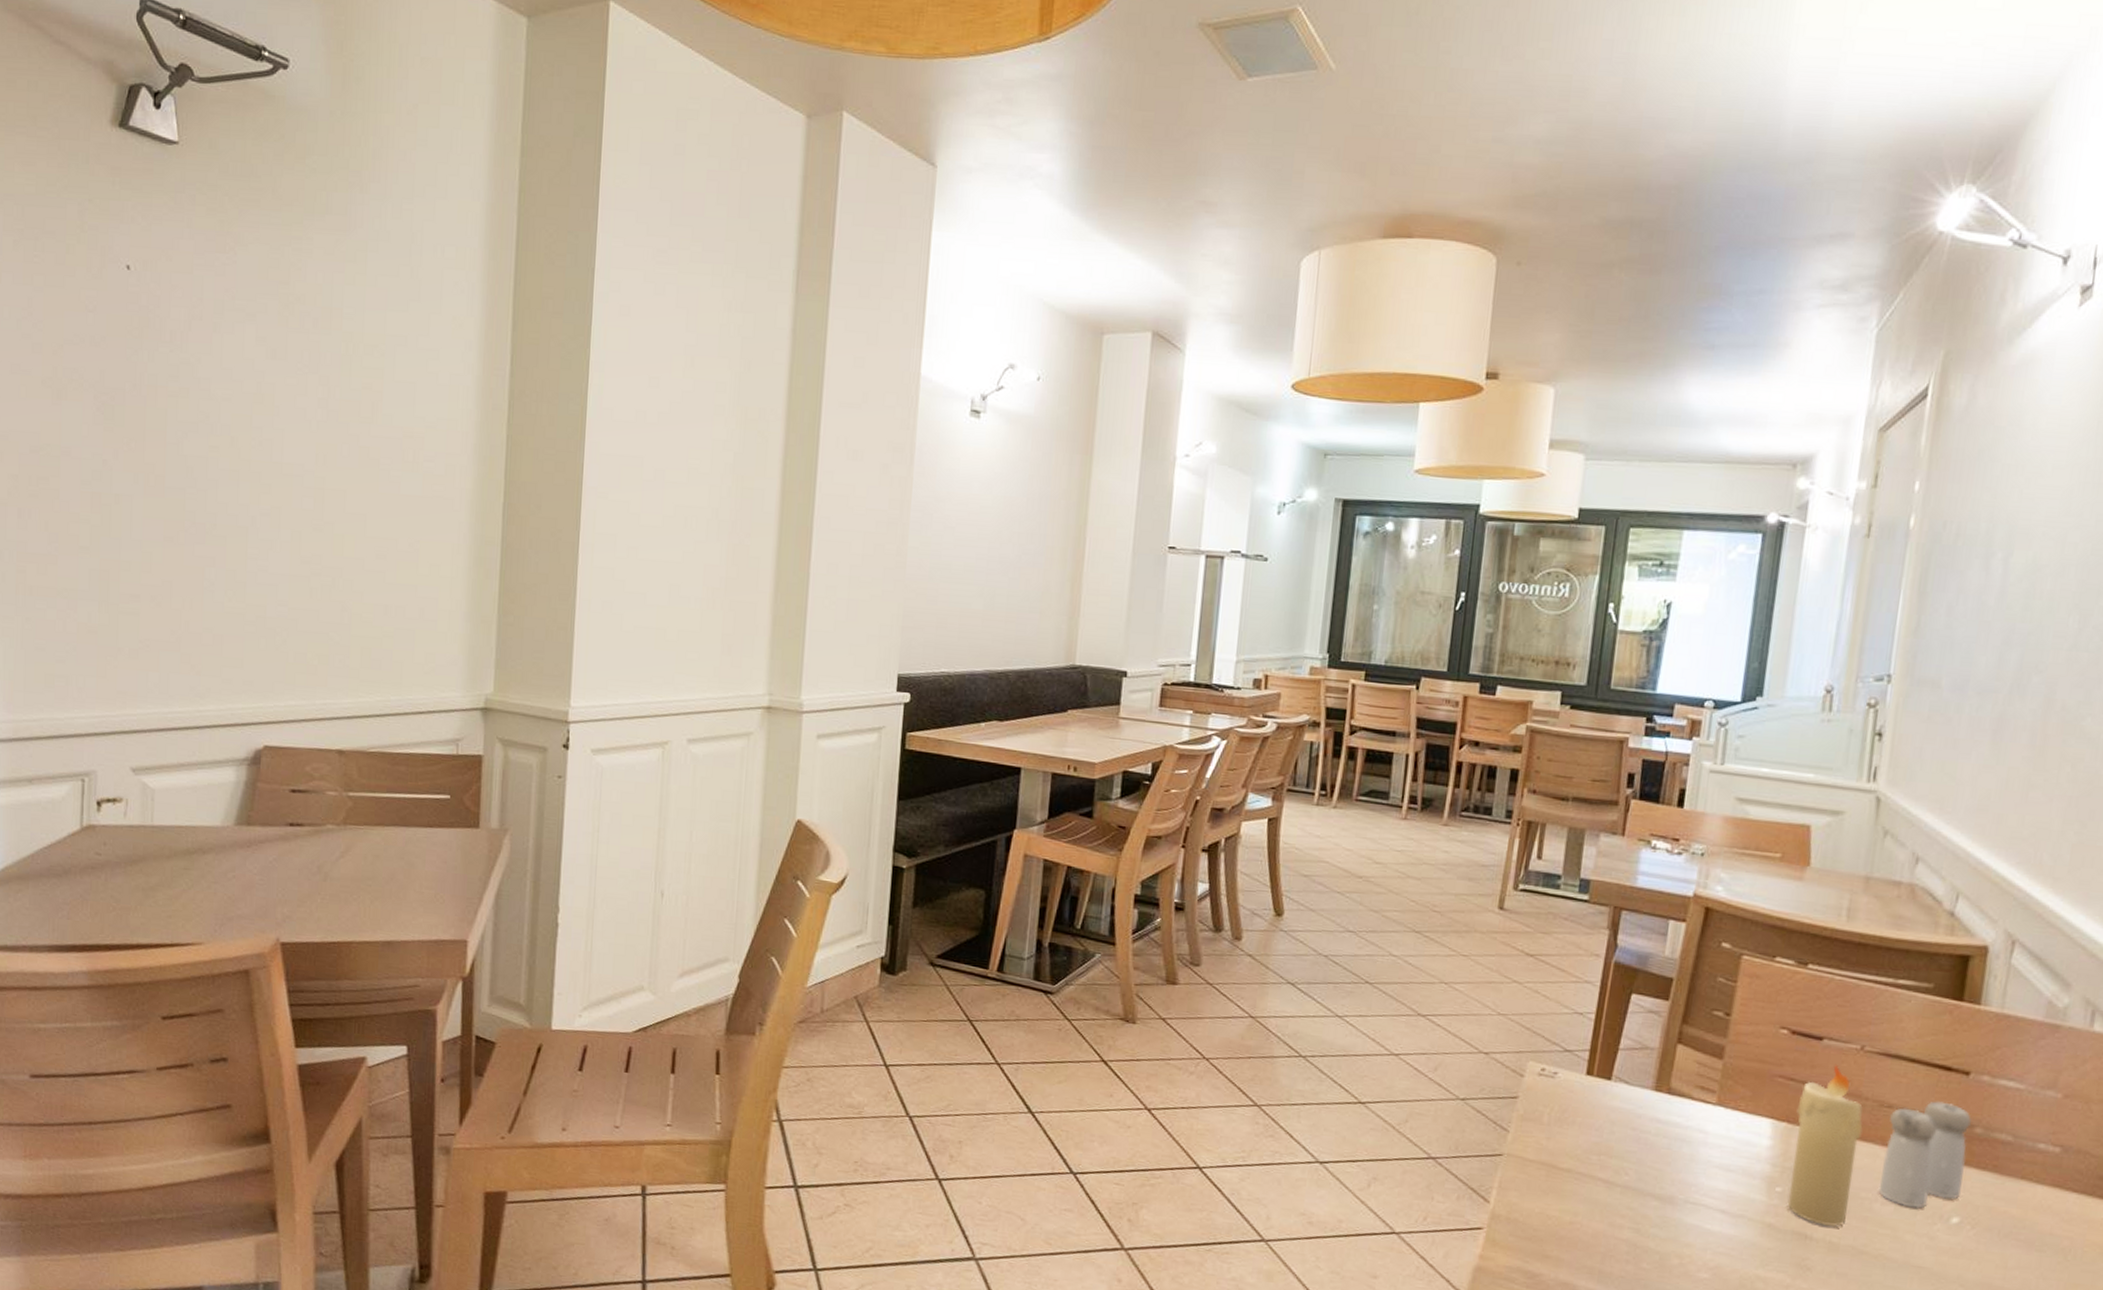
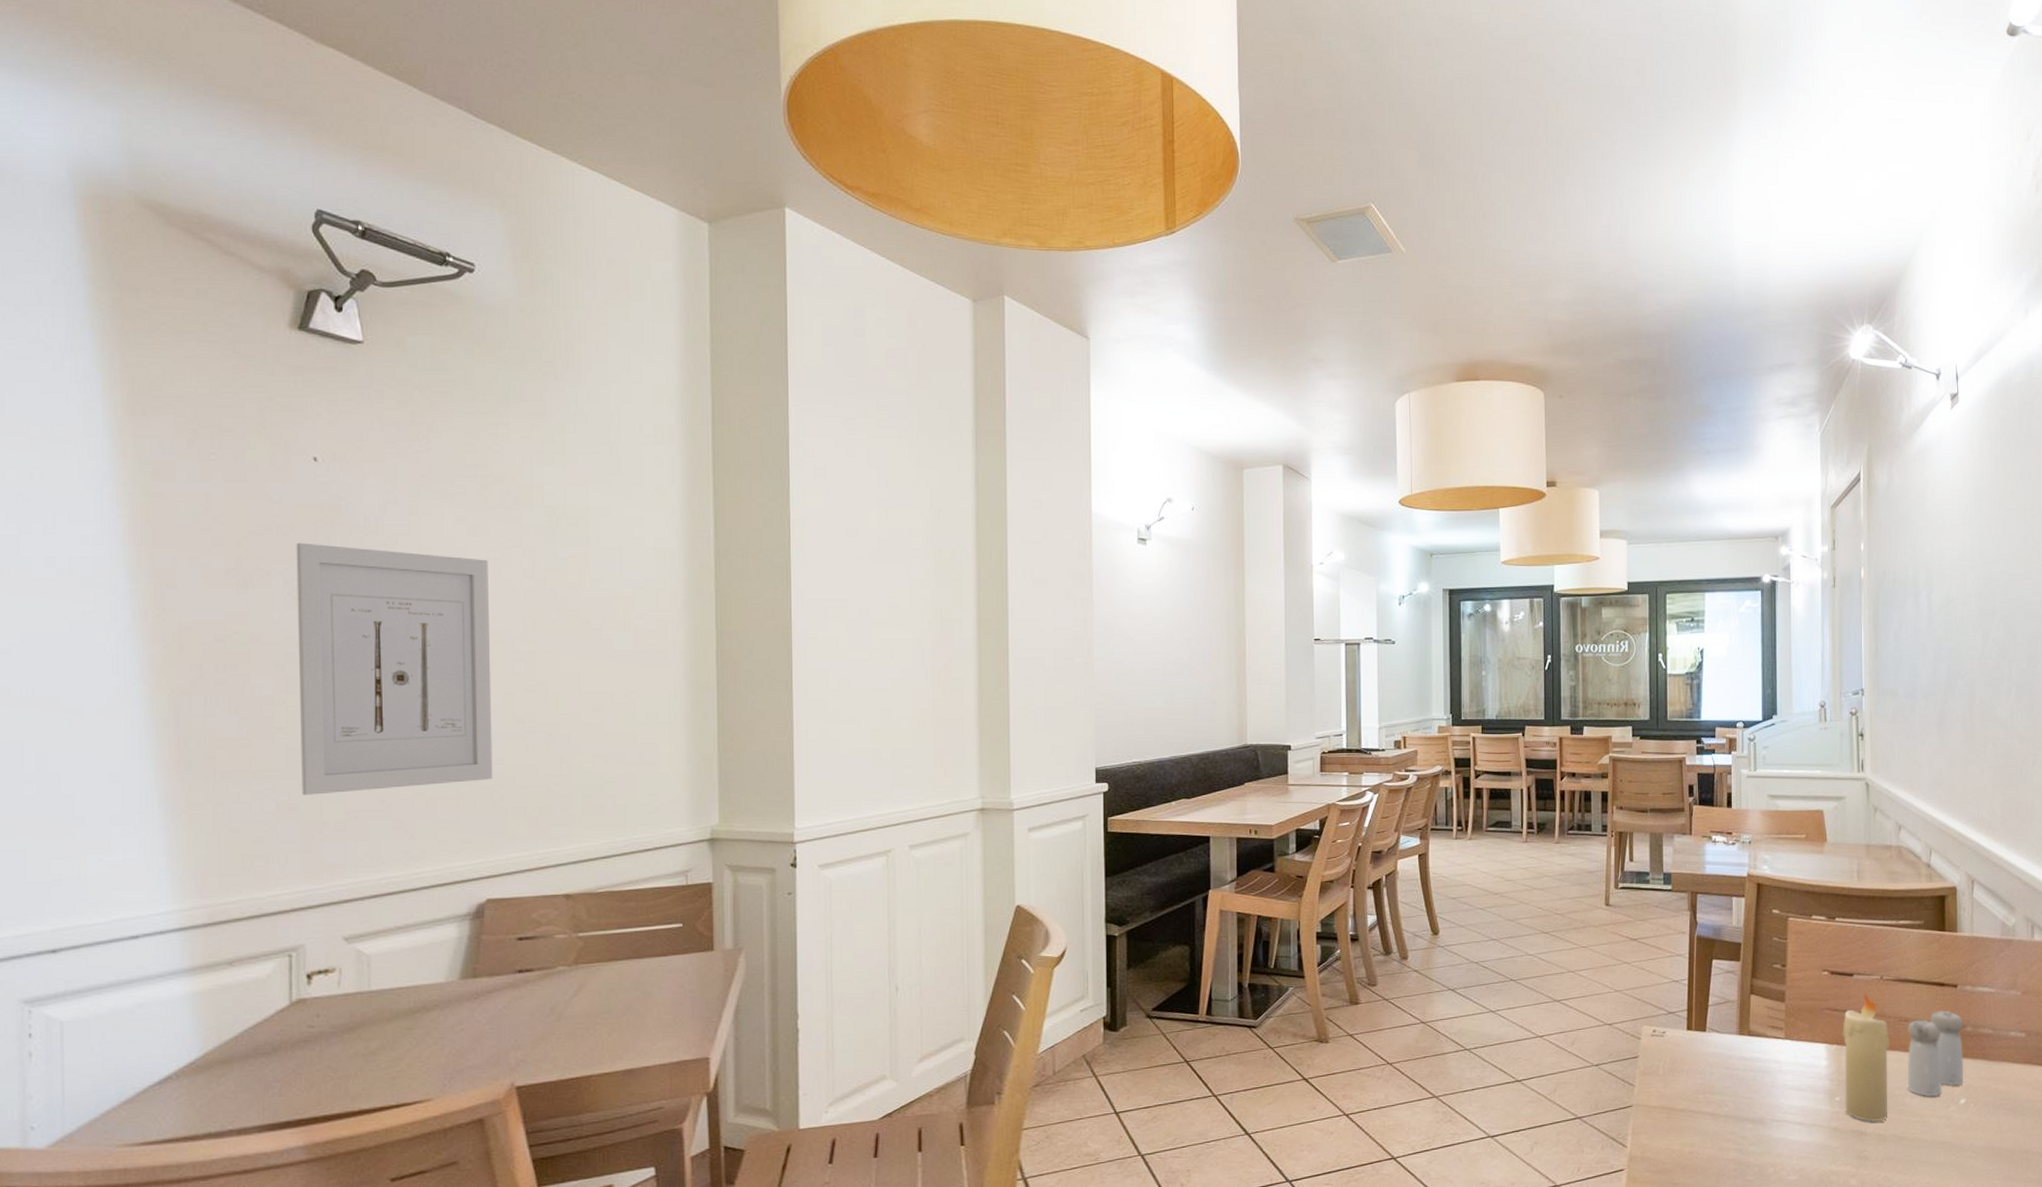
wall art: none [101,355,285,622] -> present [296,542,493,795]

